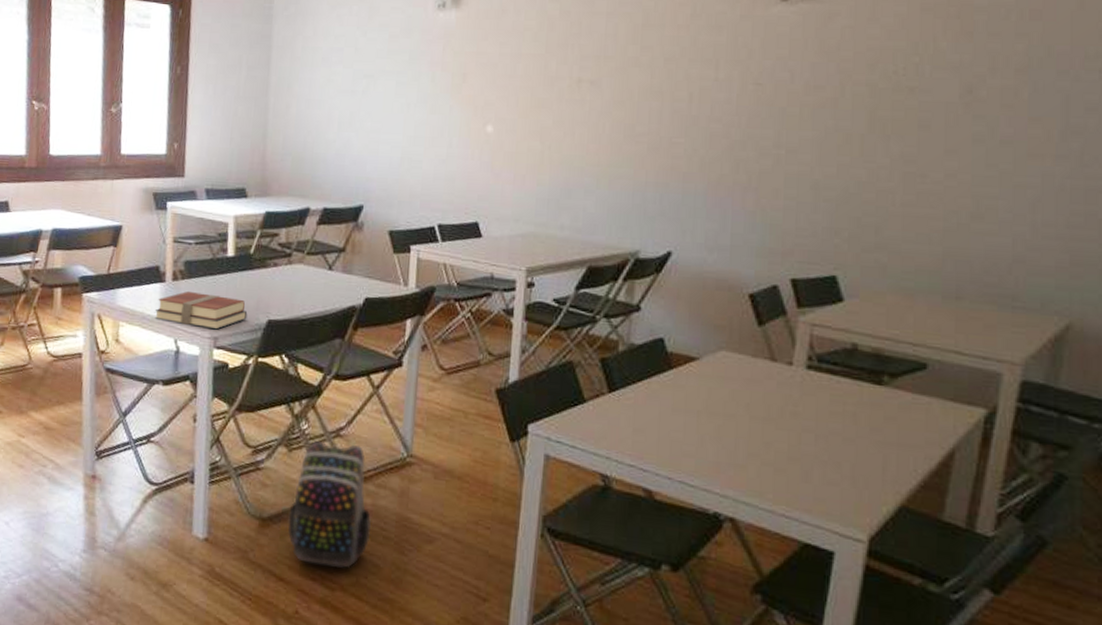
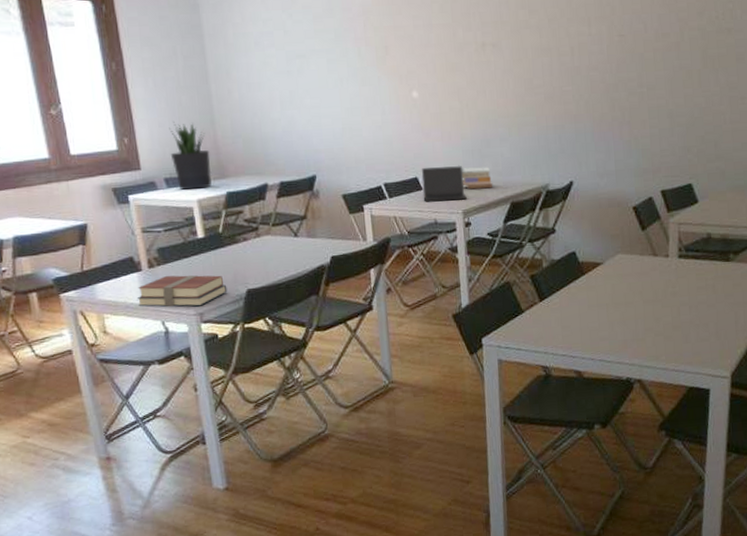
planter: none [216,132,256,206] -> present [169,122,212,191]
backpack: present [288,440,372,568] -> none [296,383,369,488]
laptop: none [481,212,535,257] -> present [421,165,467,202]
books: none [532,219,569,247] -> present [462,167,493,190]

